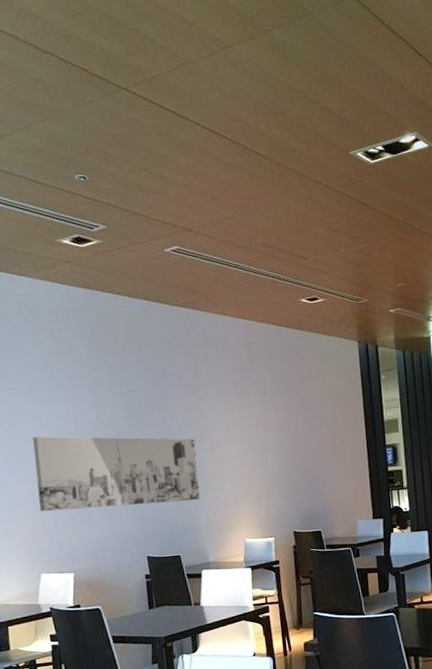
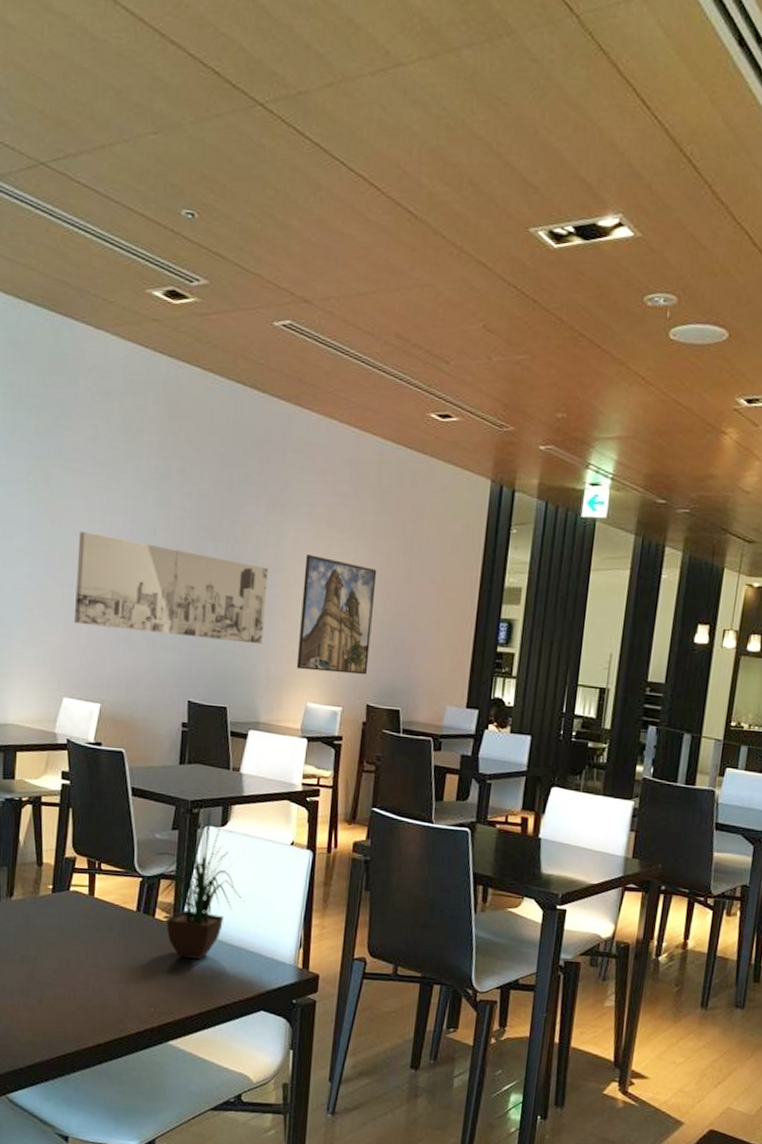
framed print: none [223,422,290,514] -> present [296,554,377,675]

